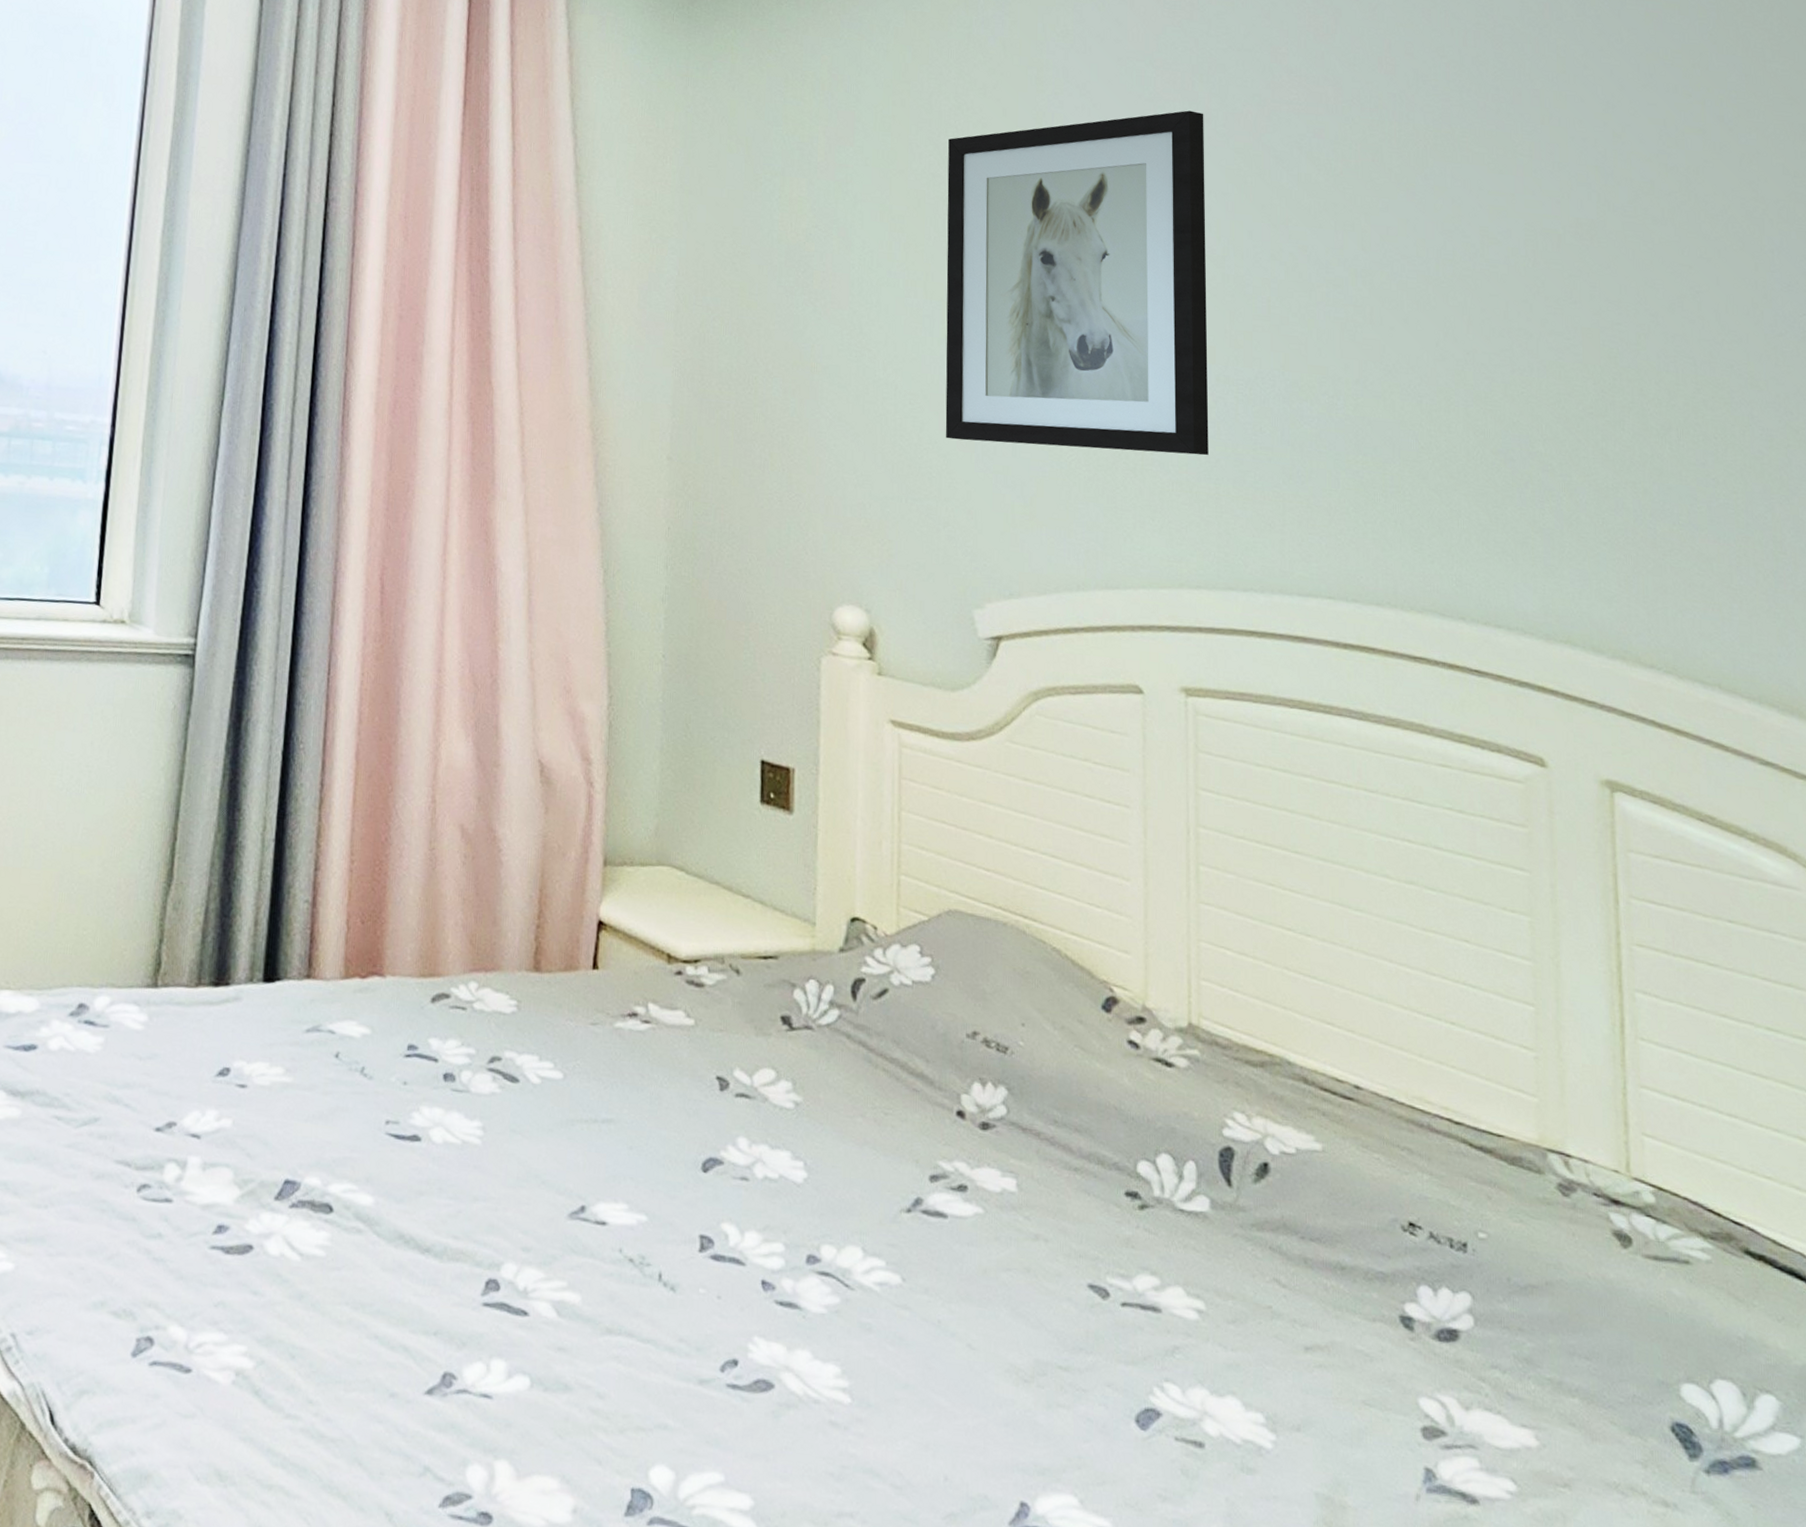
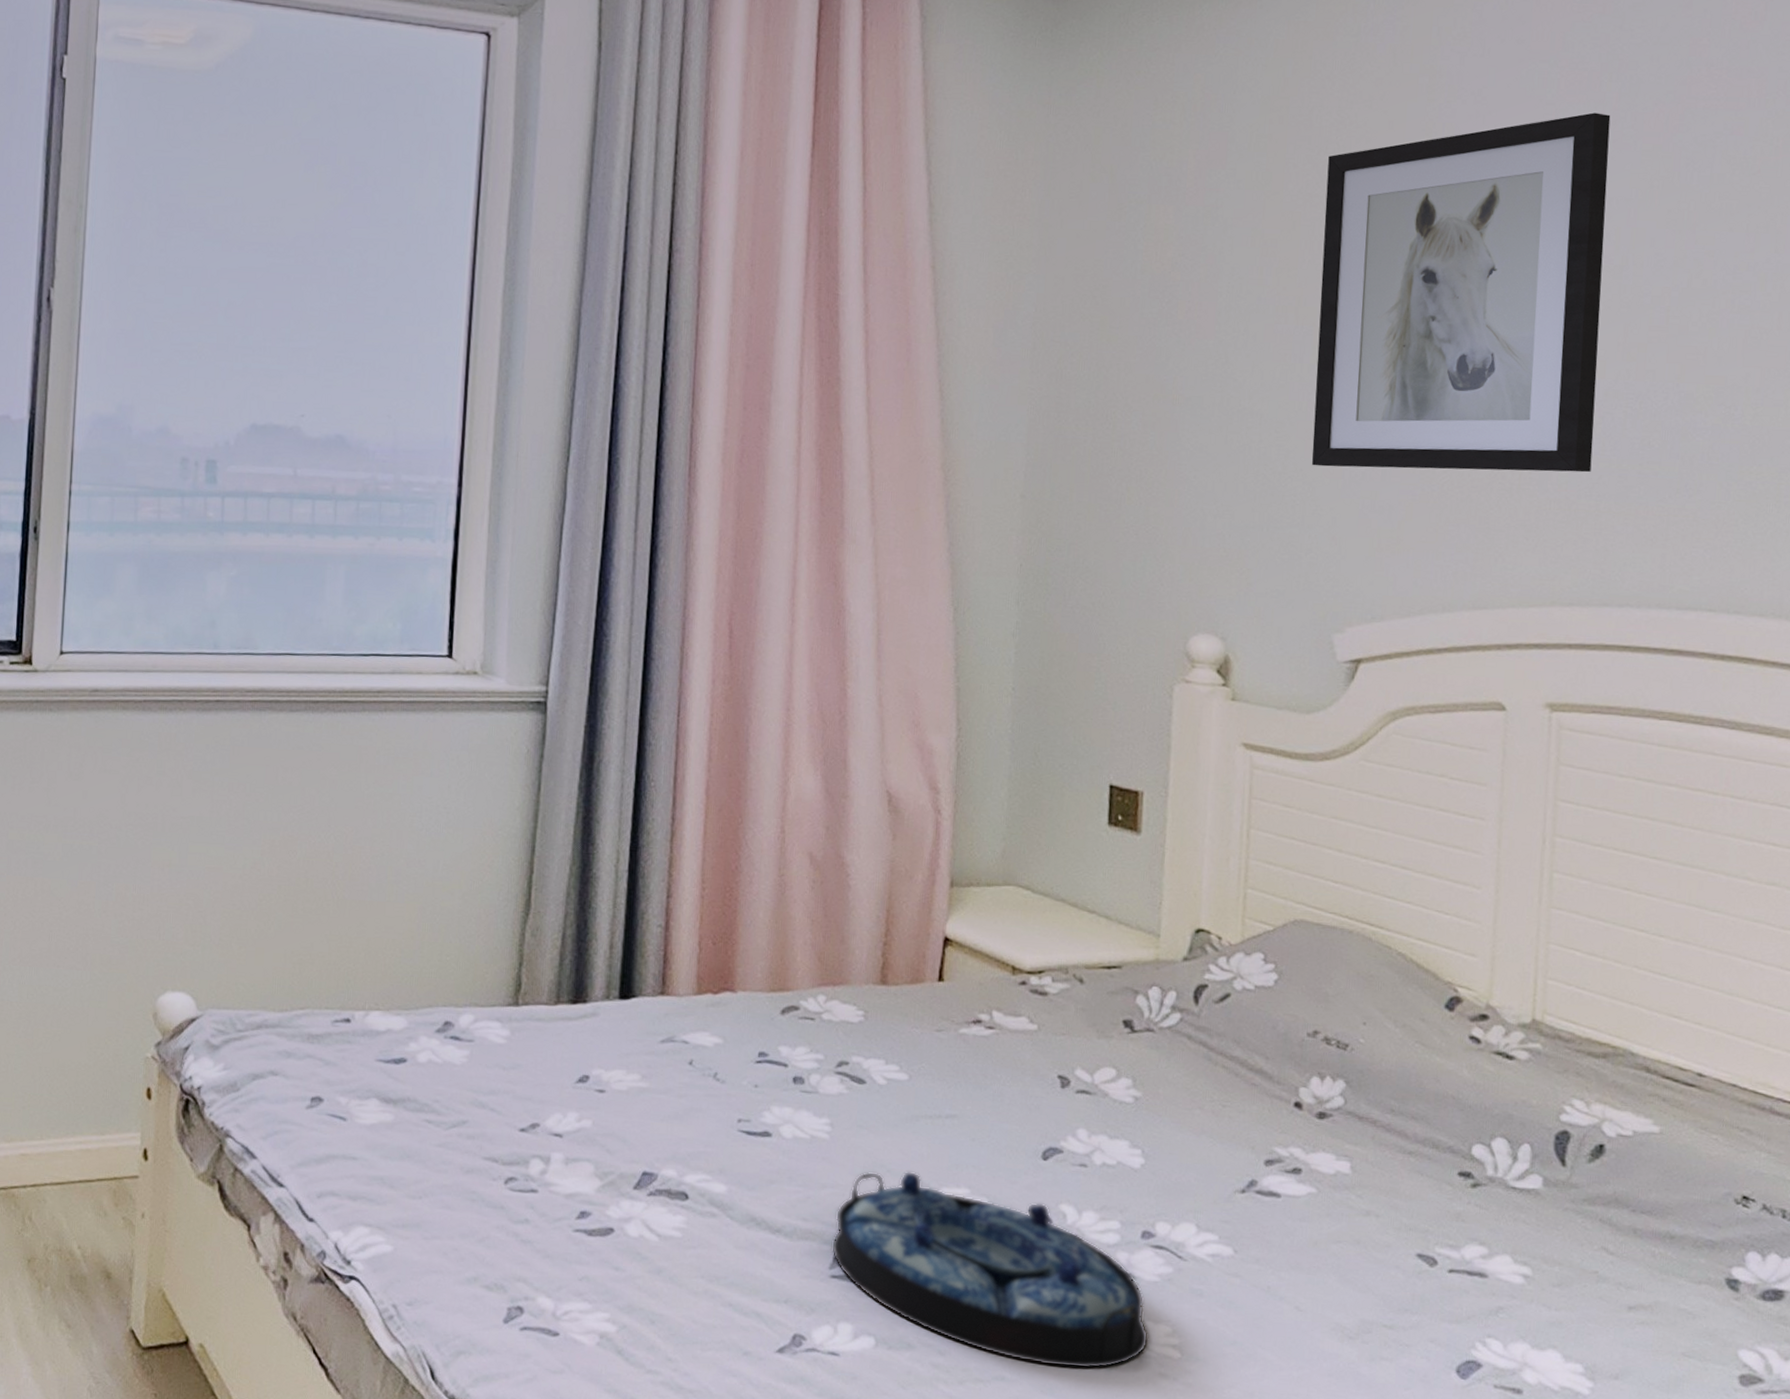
serving tray: none [483,1182,818,1416] -> present [831,1171,1149,1369]

